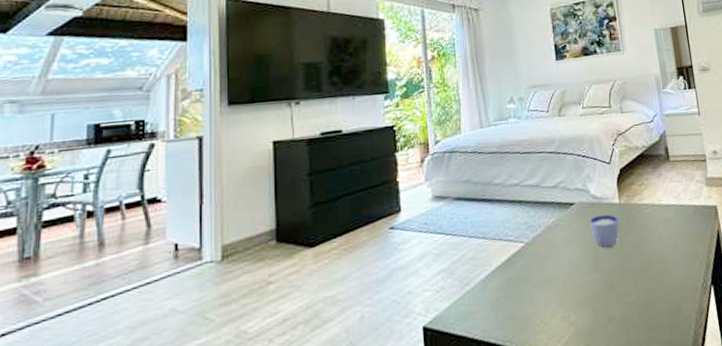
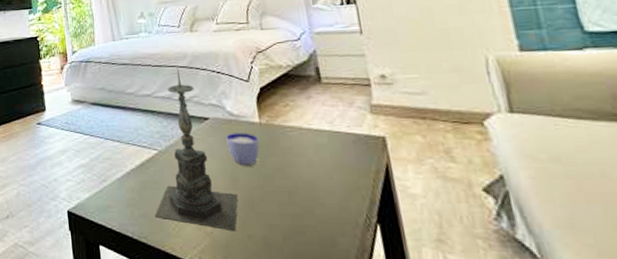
candle holder: none [519,154,600,317] -> present [154,68,238,230]

